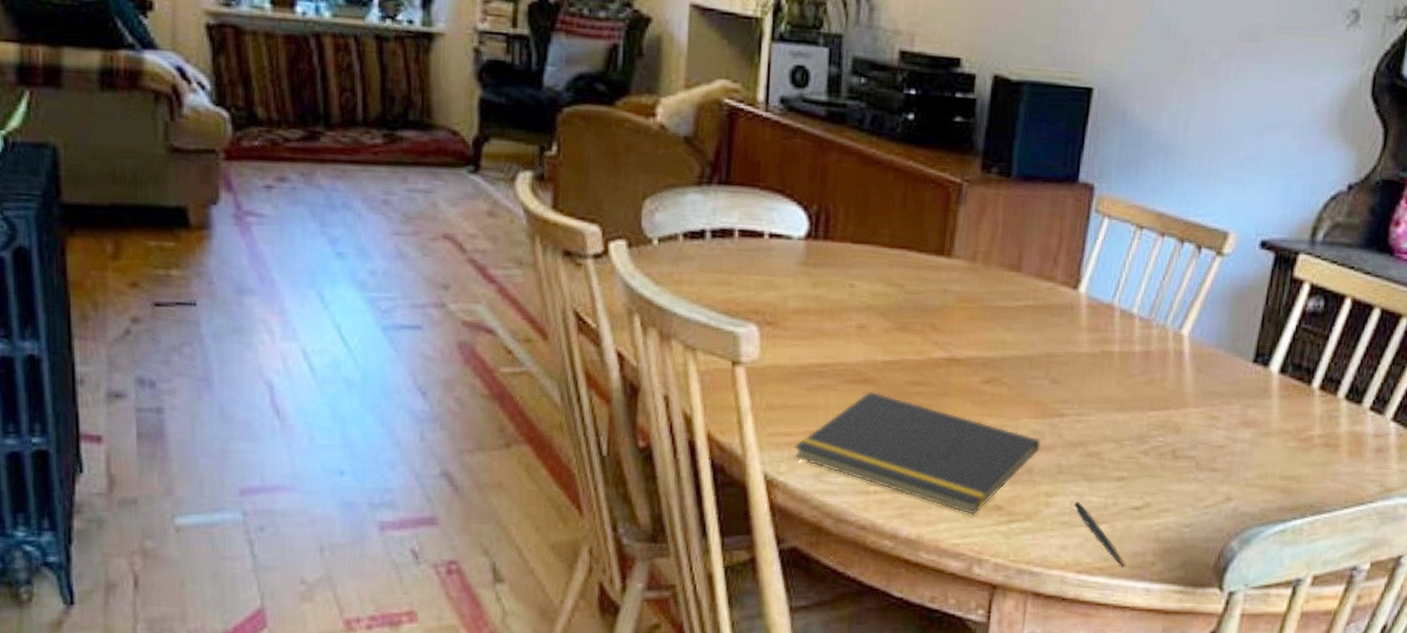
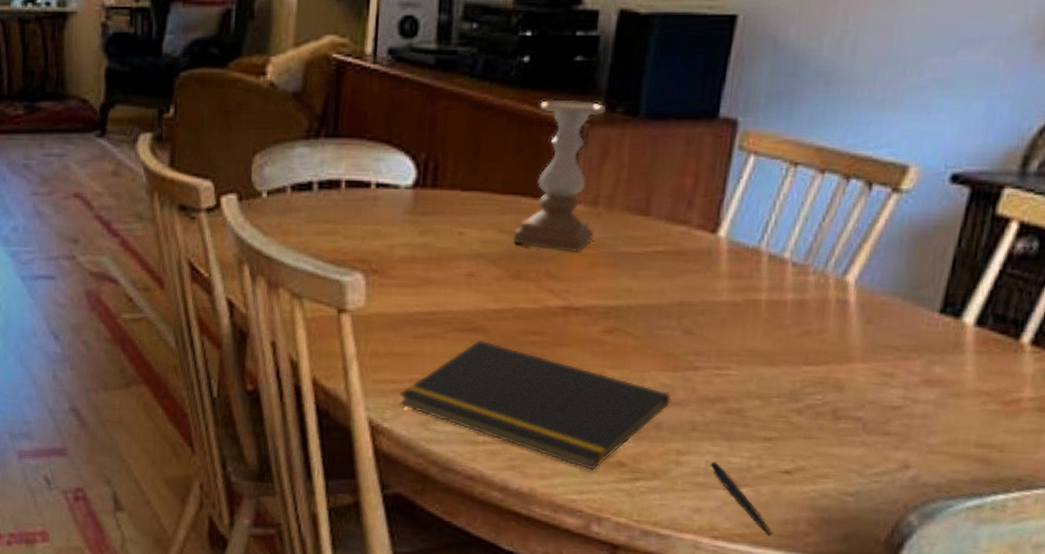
candle holder: none [899,157,982,306] -> present [512,99,606,252]

